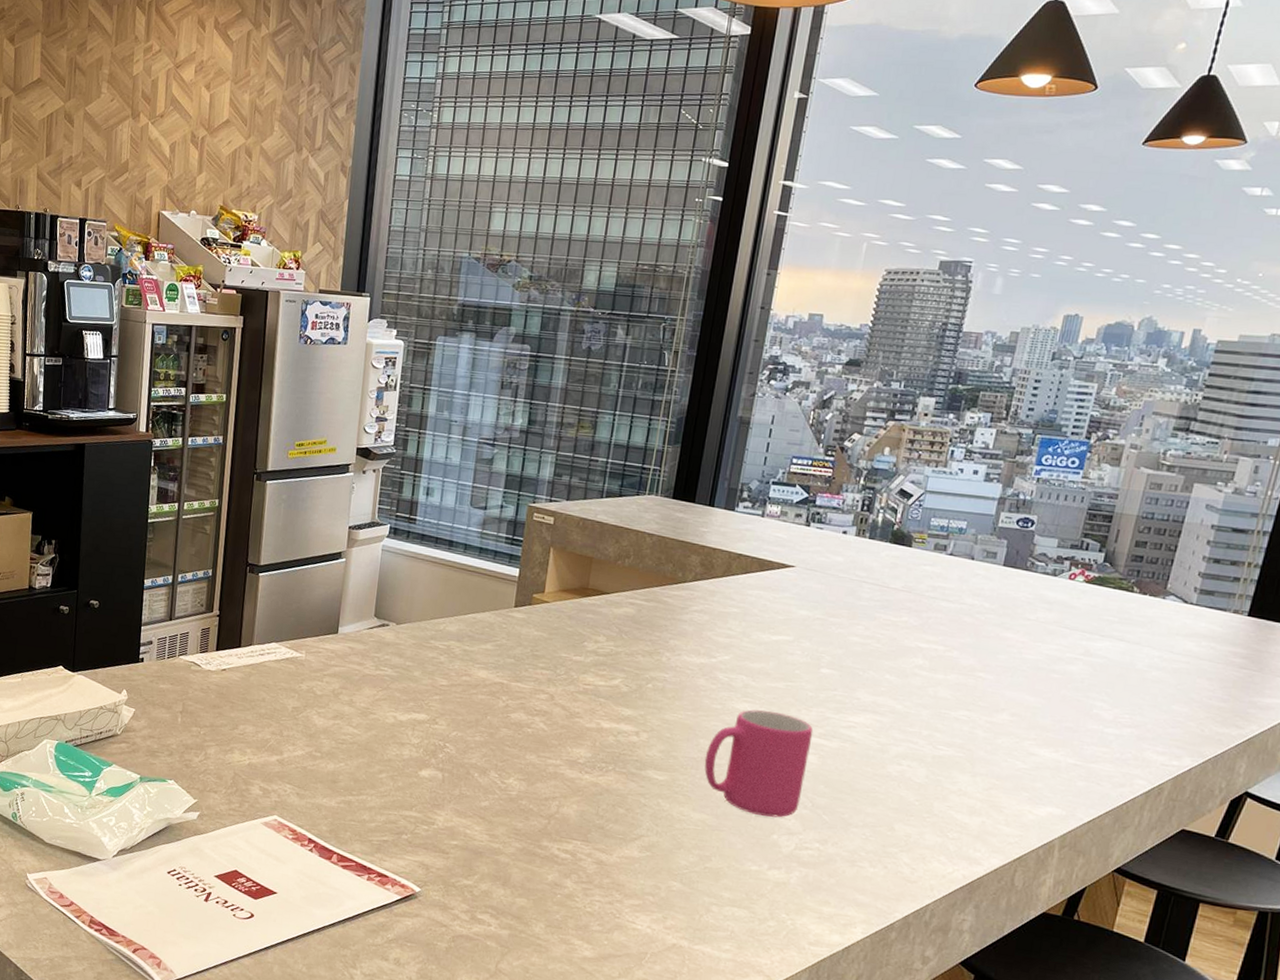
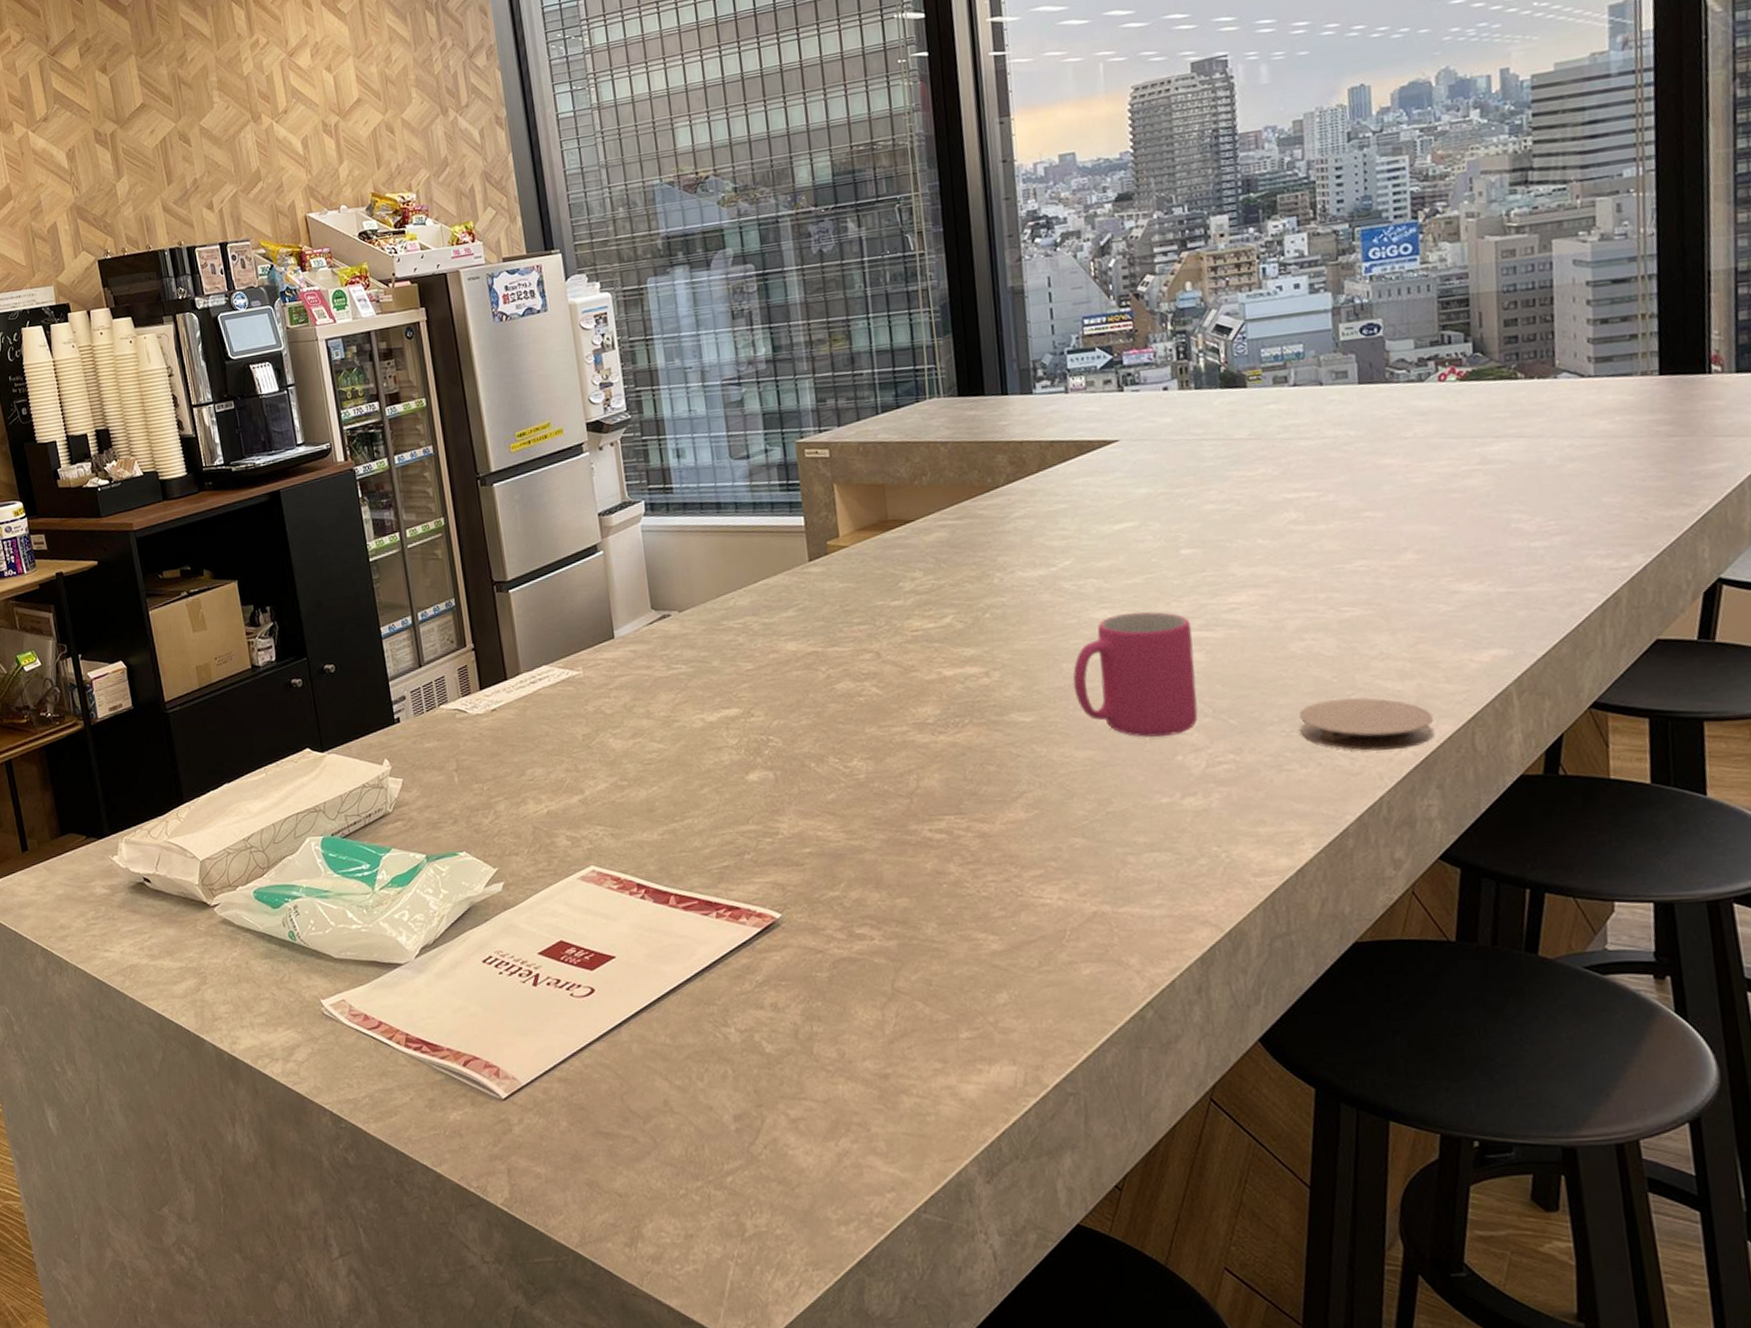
coaster: none [877,817,988,871] -> present [1299,698,1435,751]

